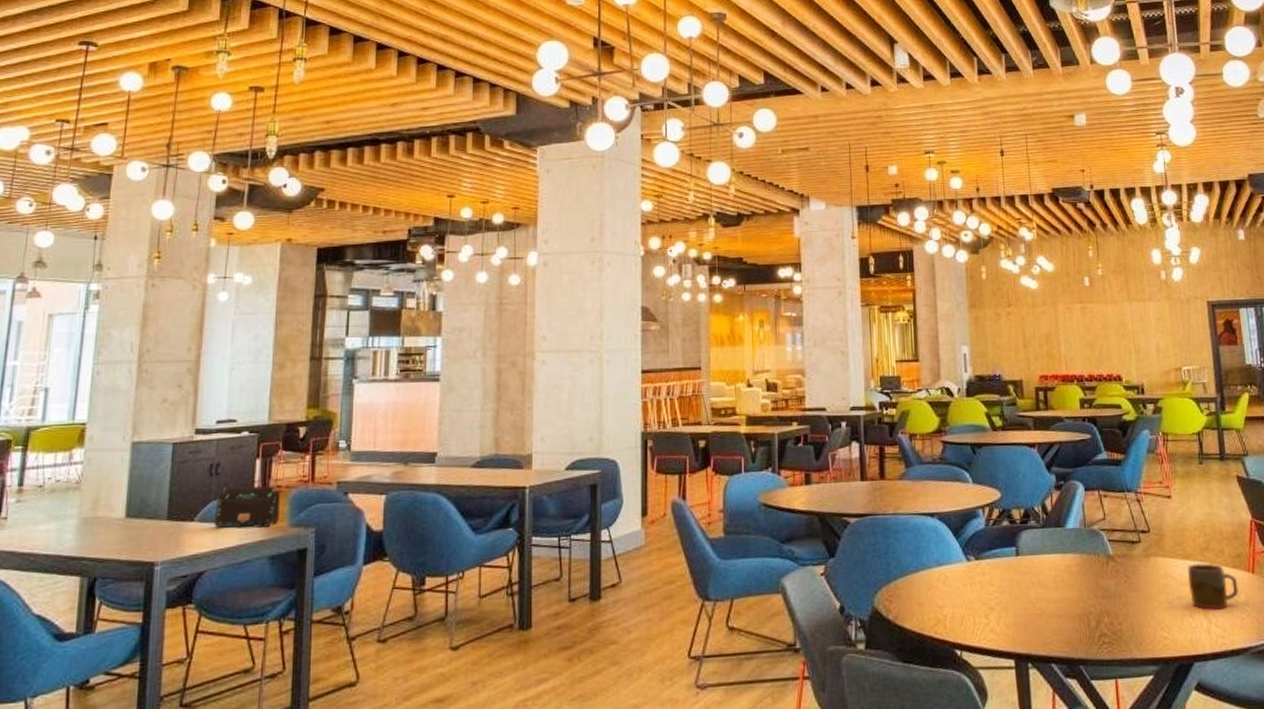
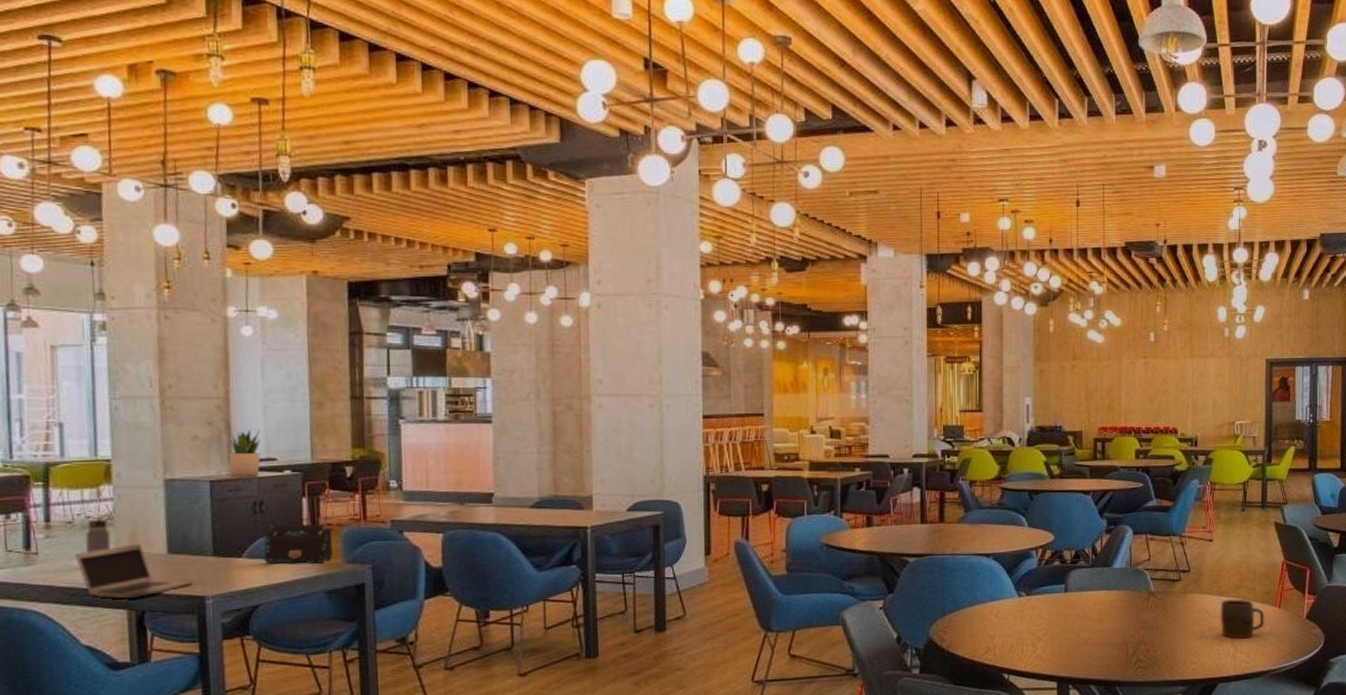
laptop: none [40,508,145,565] -> present [75,544,193,599]
water bottle: none [51,476,80,517] -> present [85,513,112,553]
planter: none [192,391,225,441] -> present [229,429,261,480]

